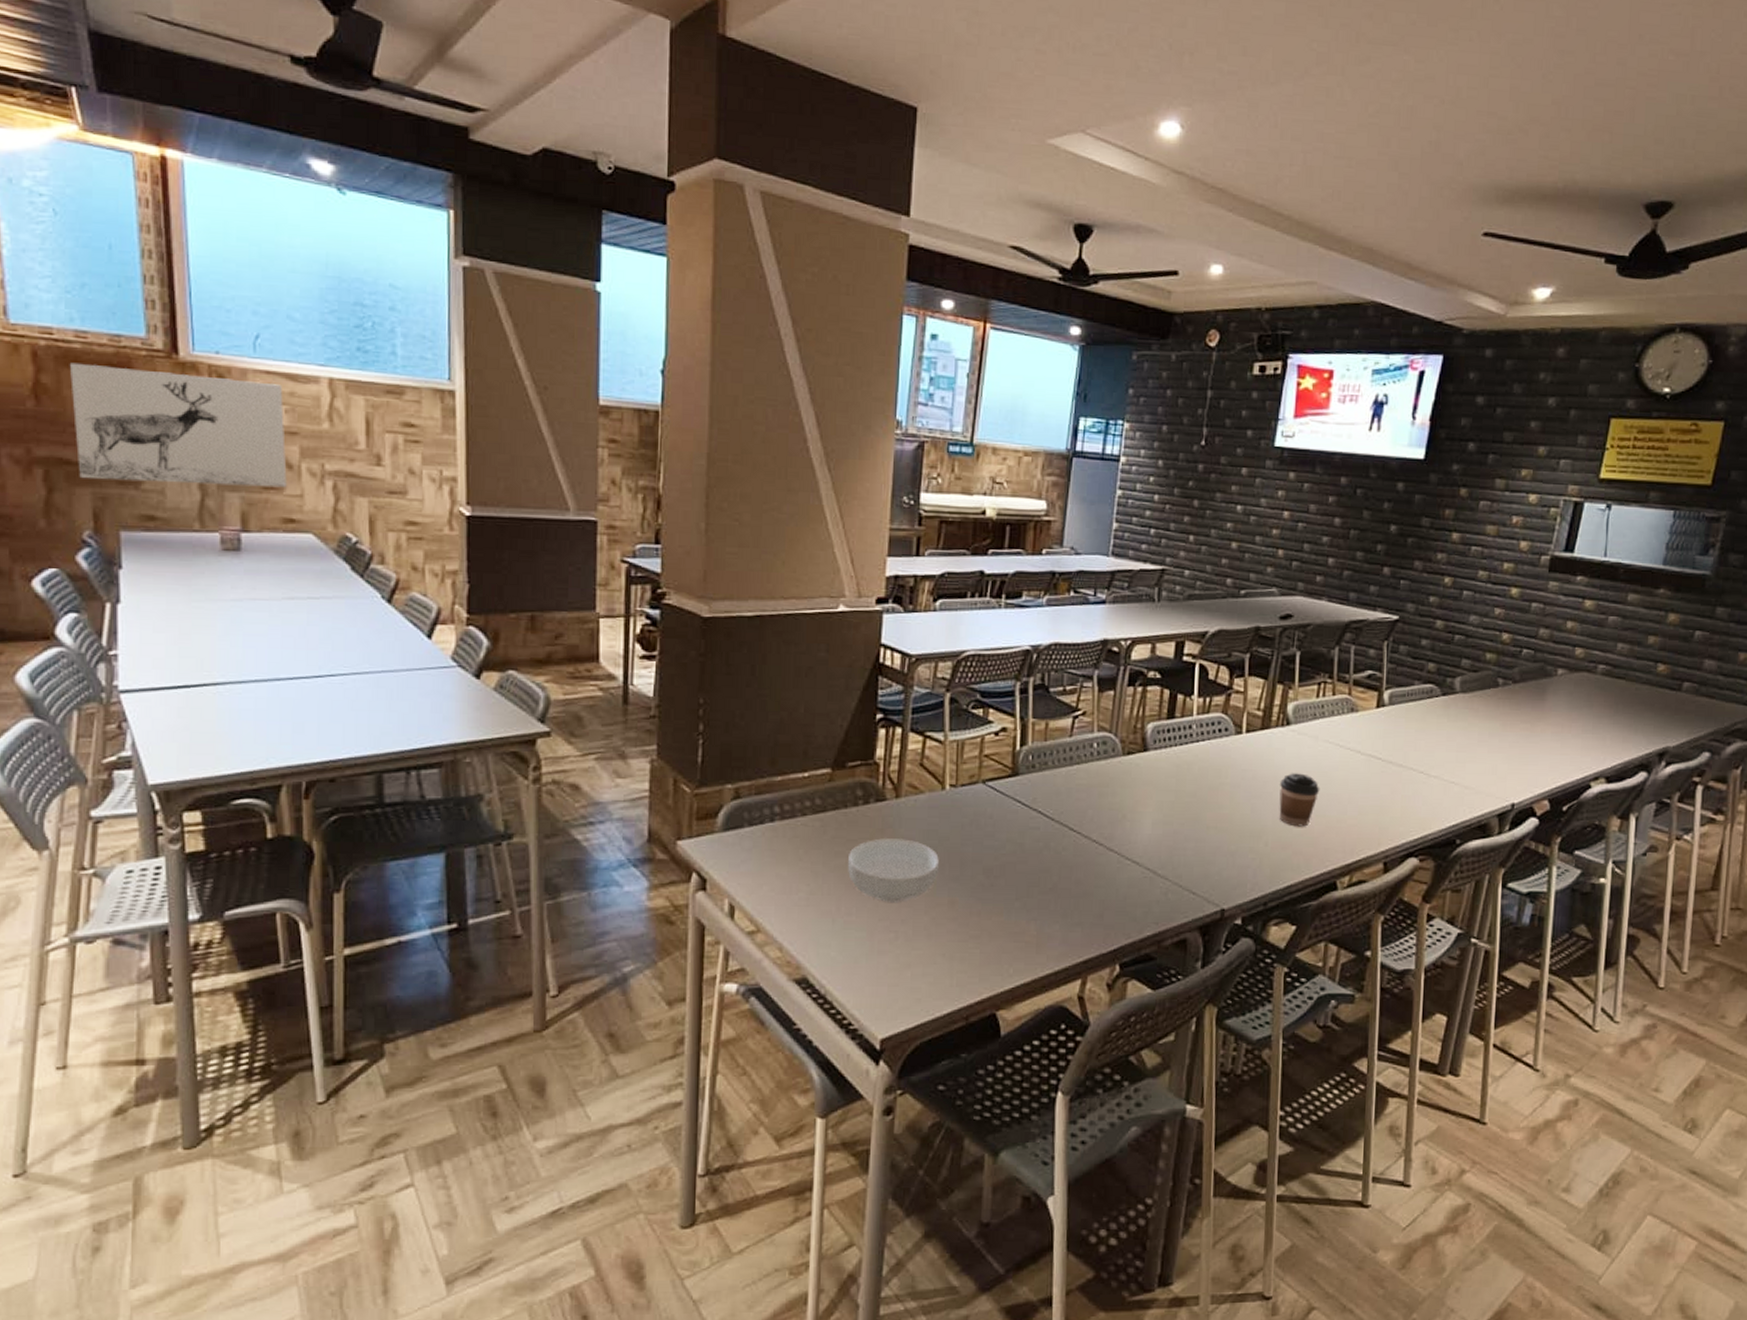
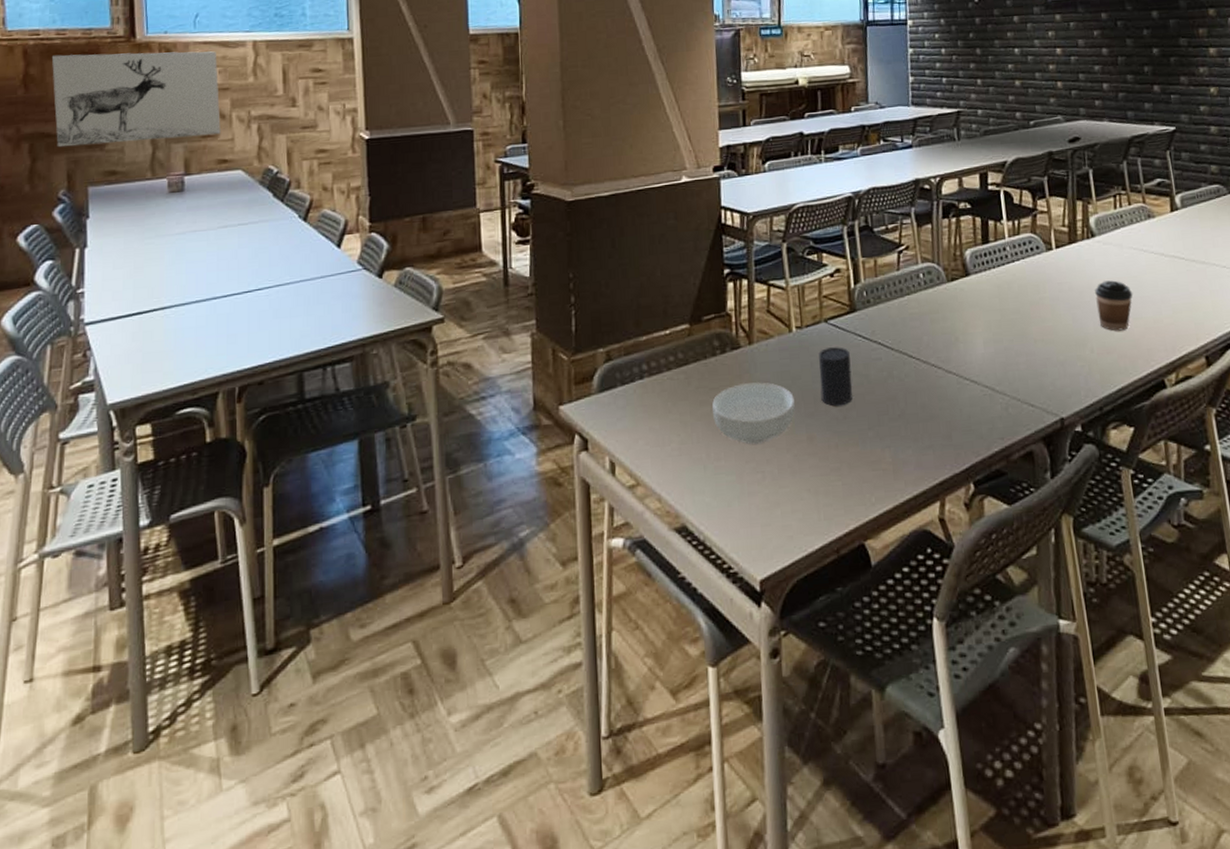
cup: none [968,811,1006,873] -> present [819,347,853,406]

